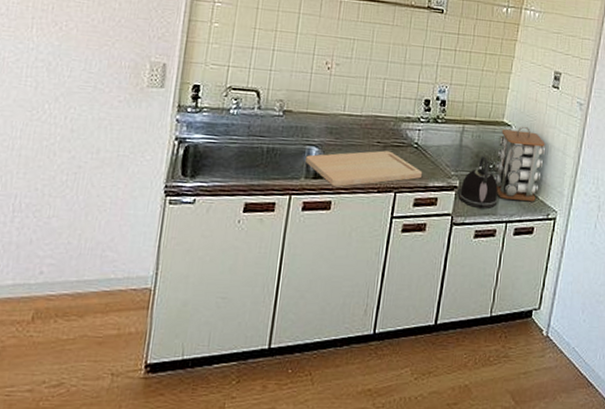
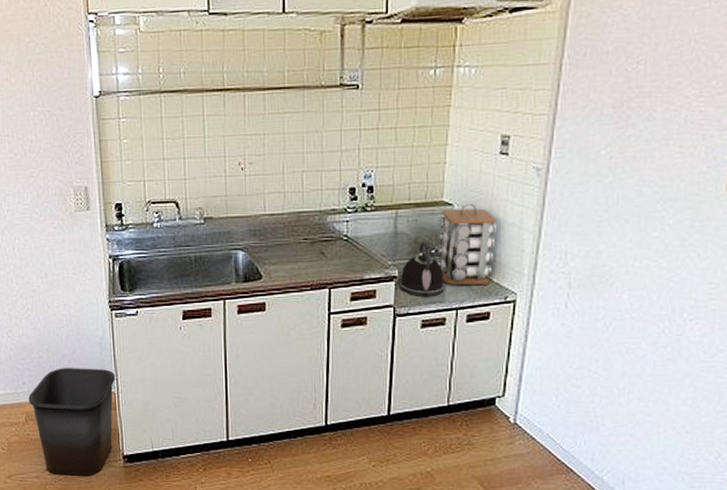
waste bin: none [41,257,156,391] -> present [28,368,116,477]
cutting board: present [306,150,423,187] -> none [234,247,357,287]

